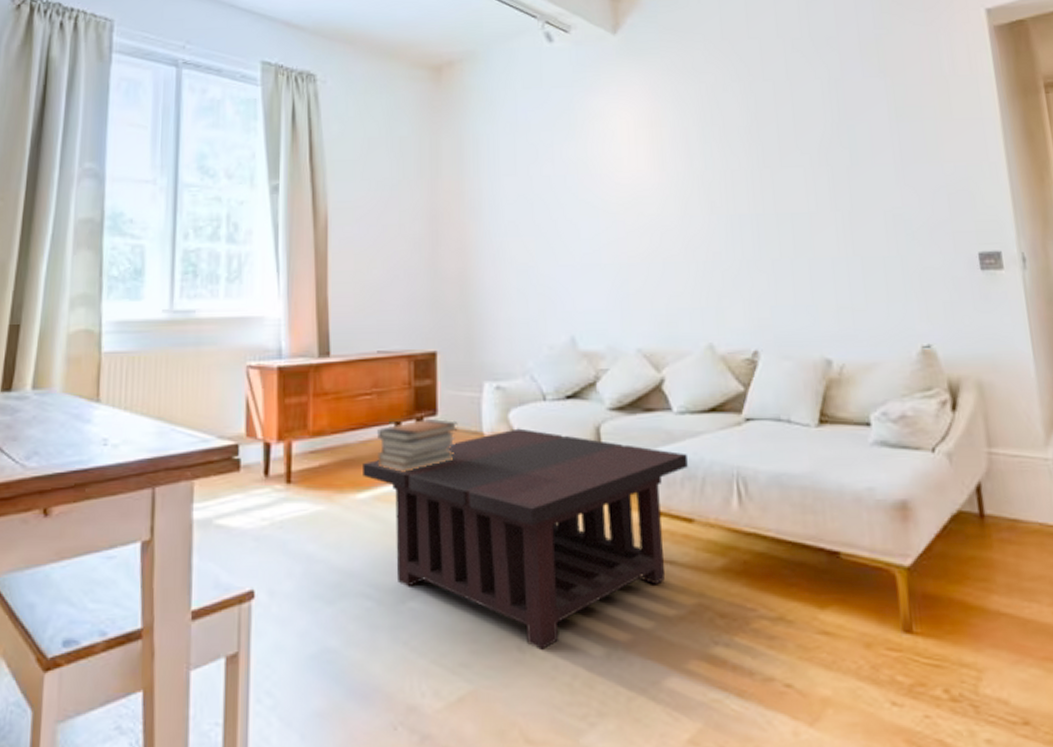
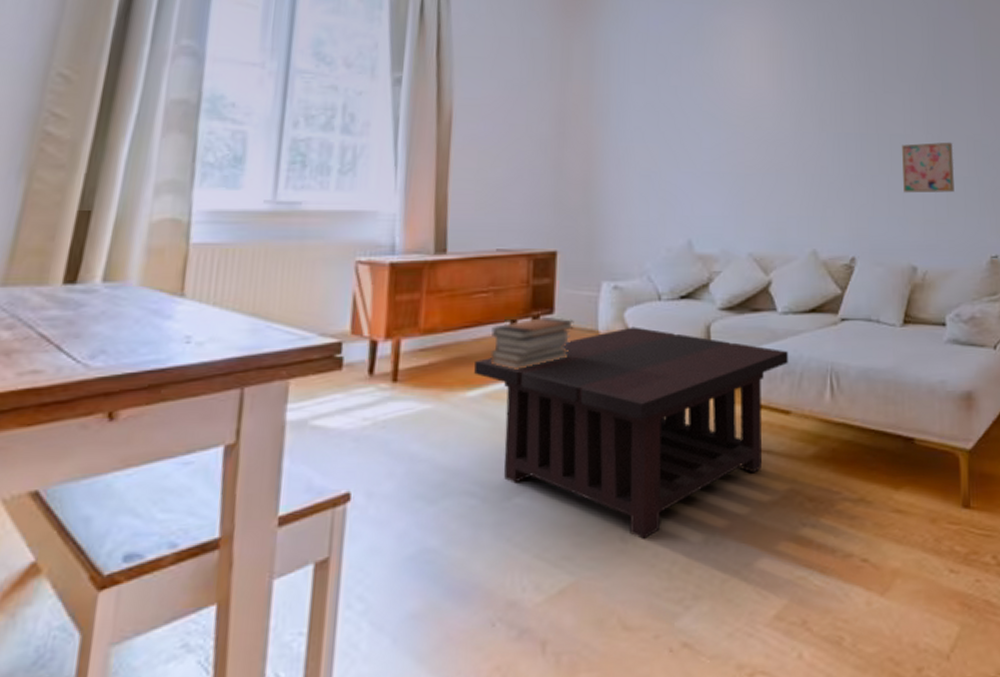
wall art: none [806,218,873,278] -> present [902,142,955,193]

